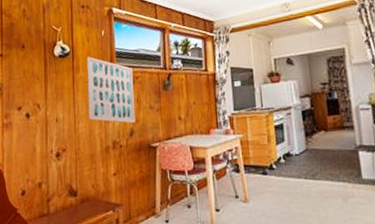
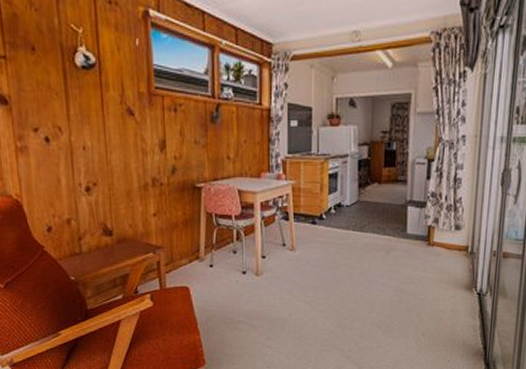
wall art: present [86,56,136,123] -> none [117,72,178,159]

